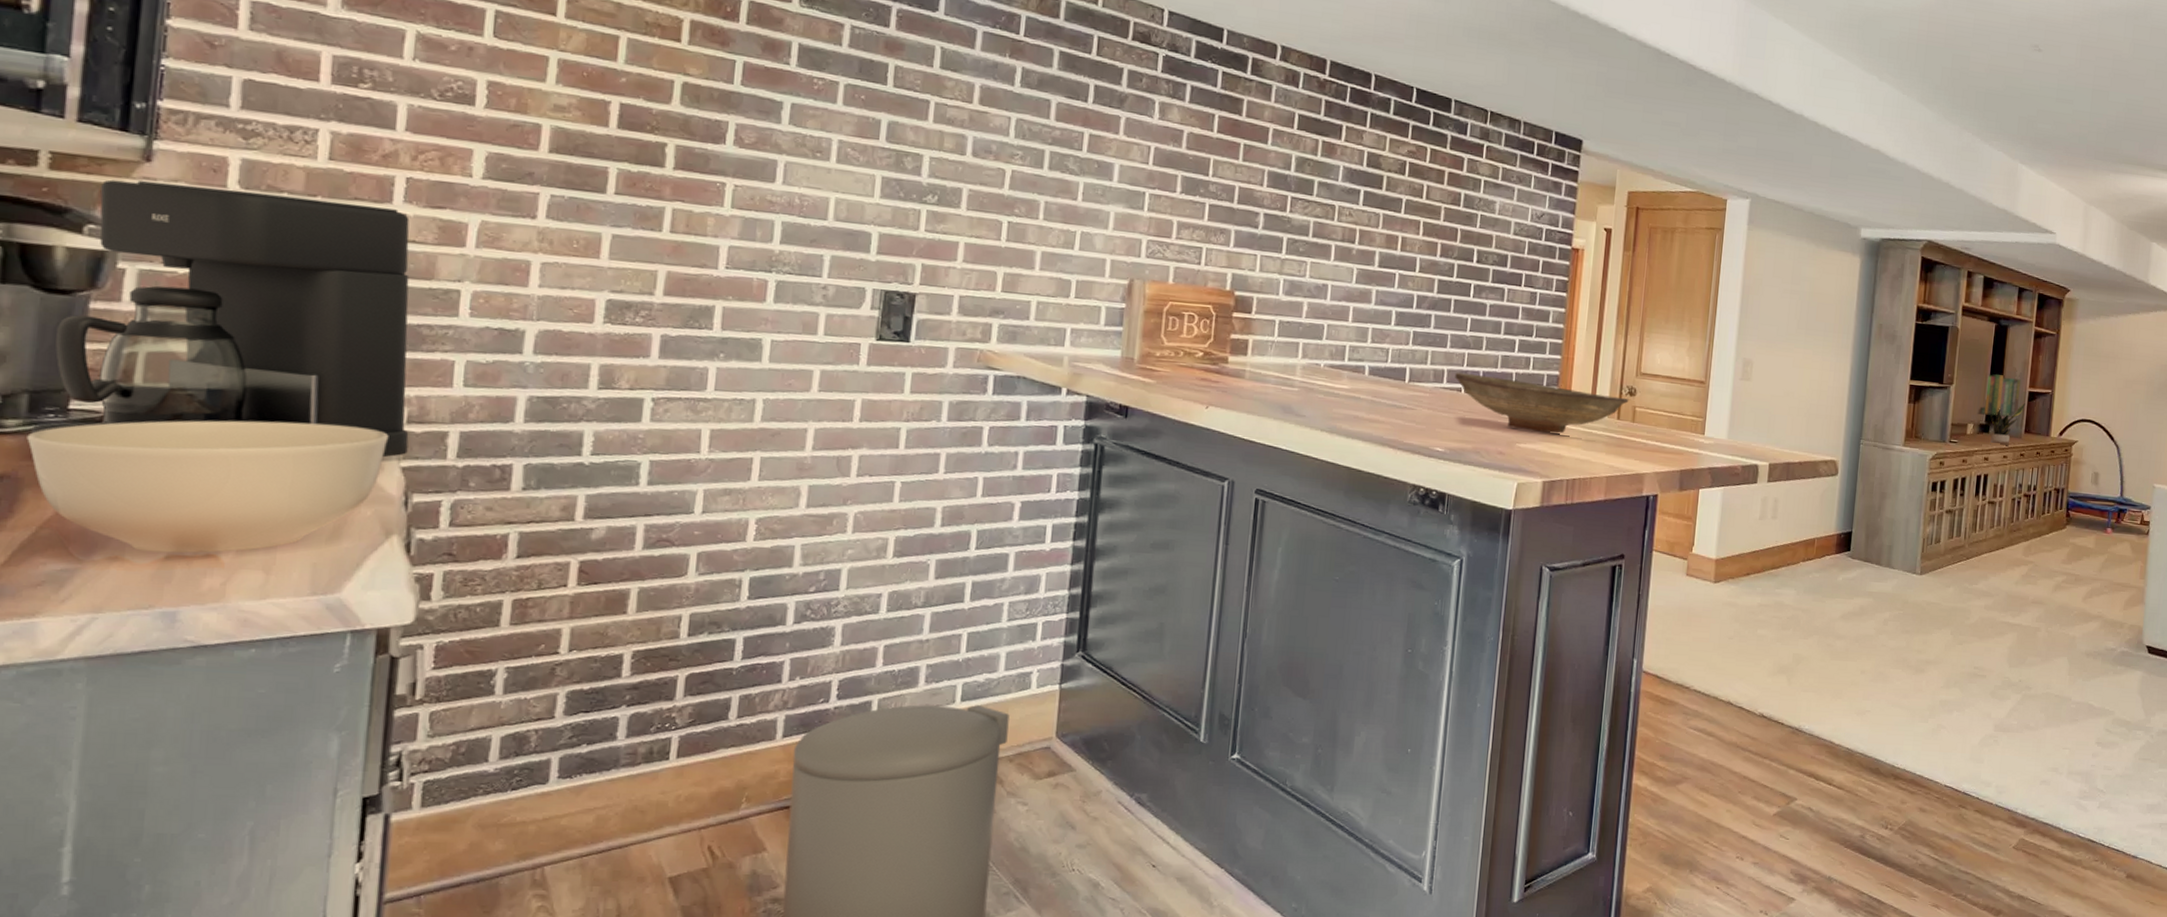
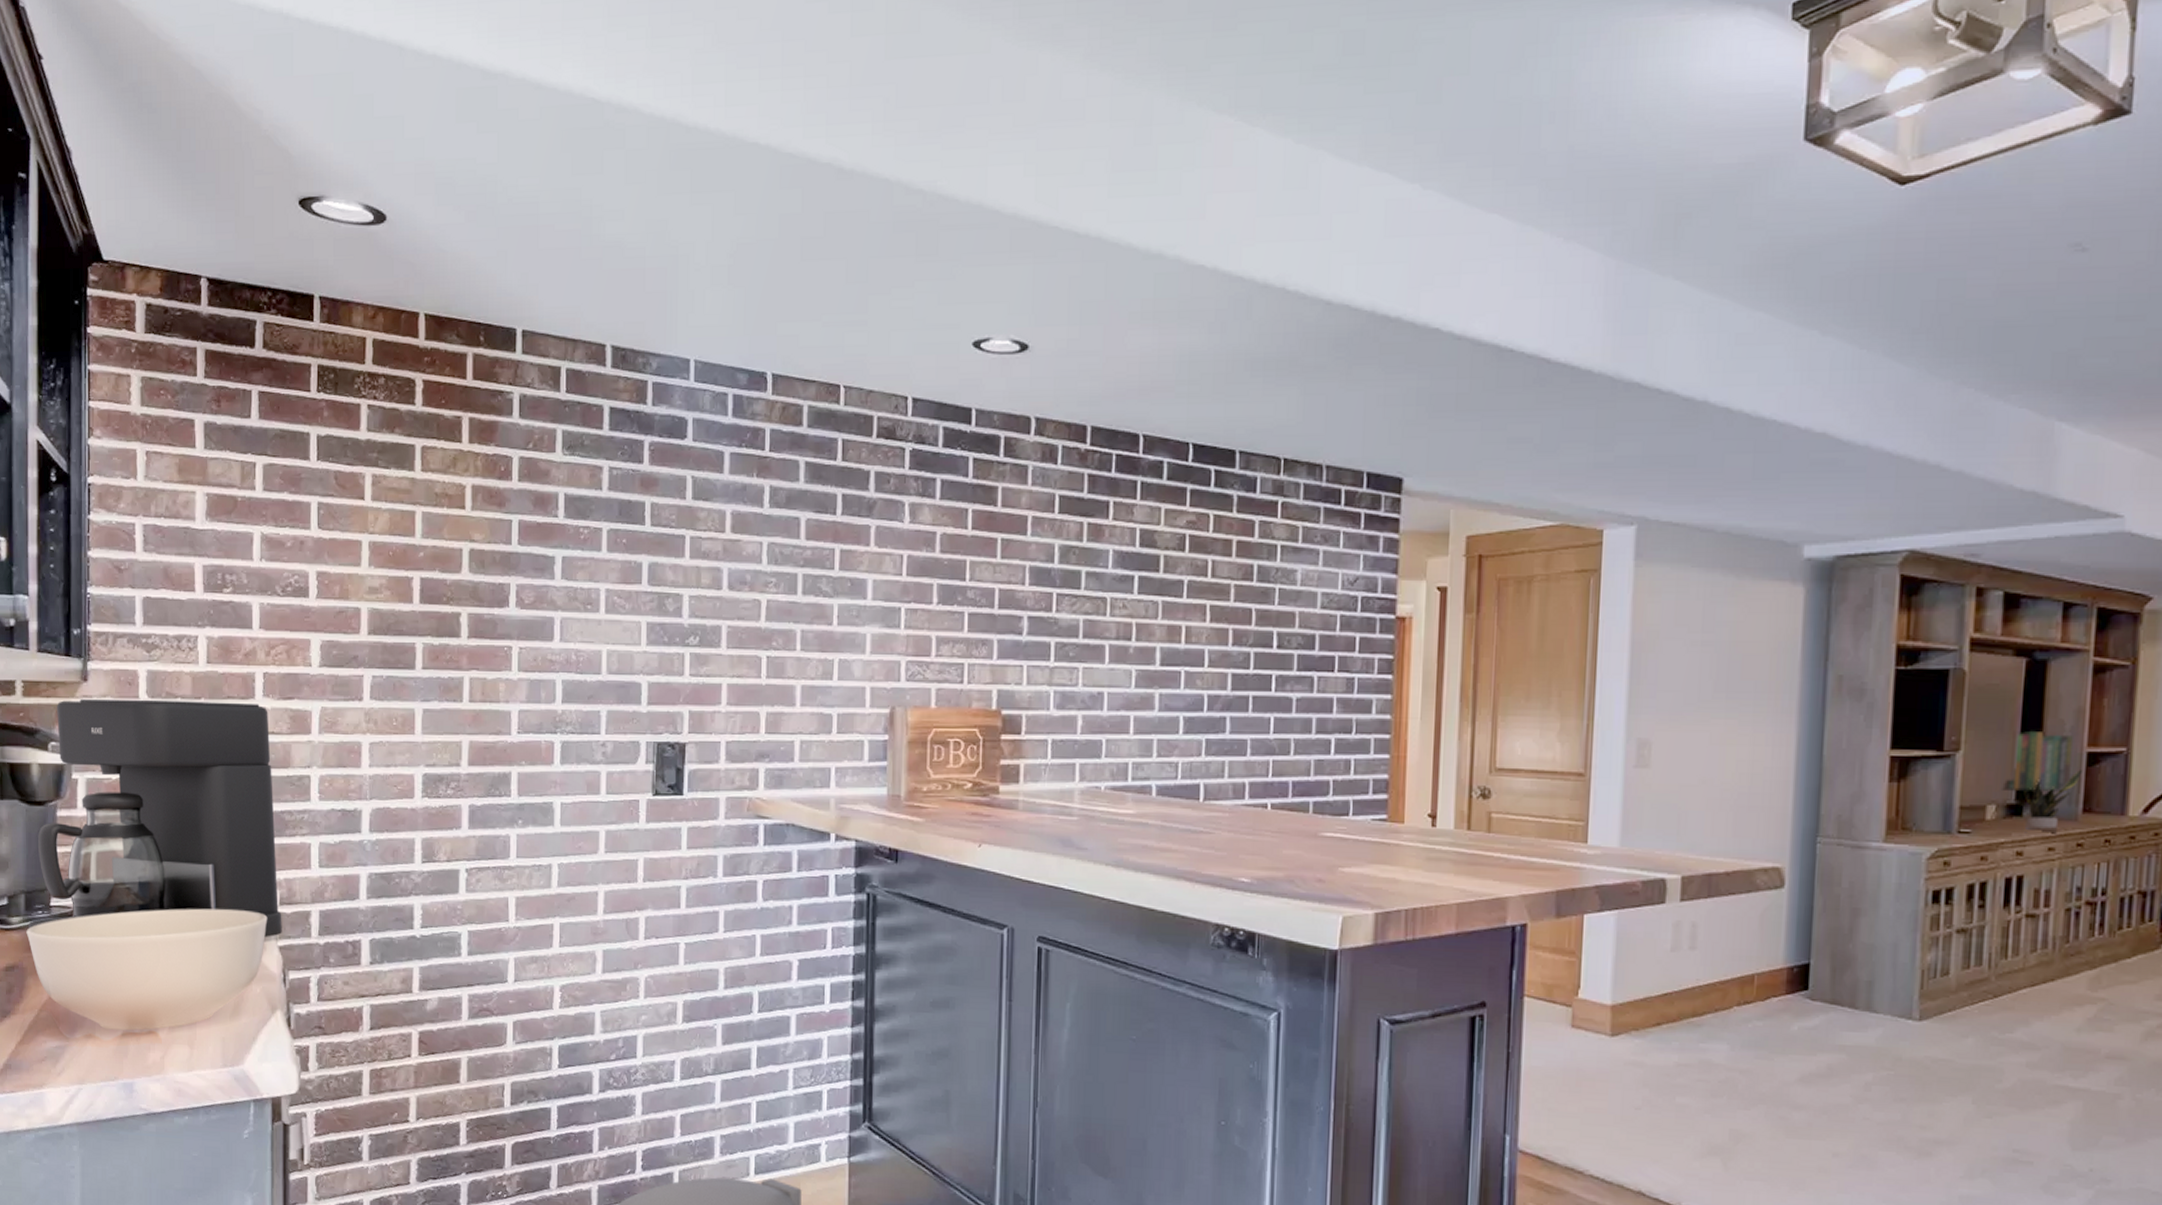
decorative bowl: present [1455,372,1629,434] -> none [1258,785,1482,853]

